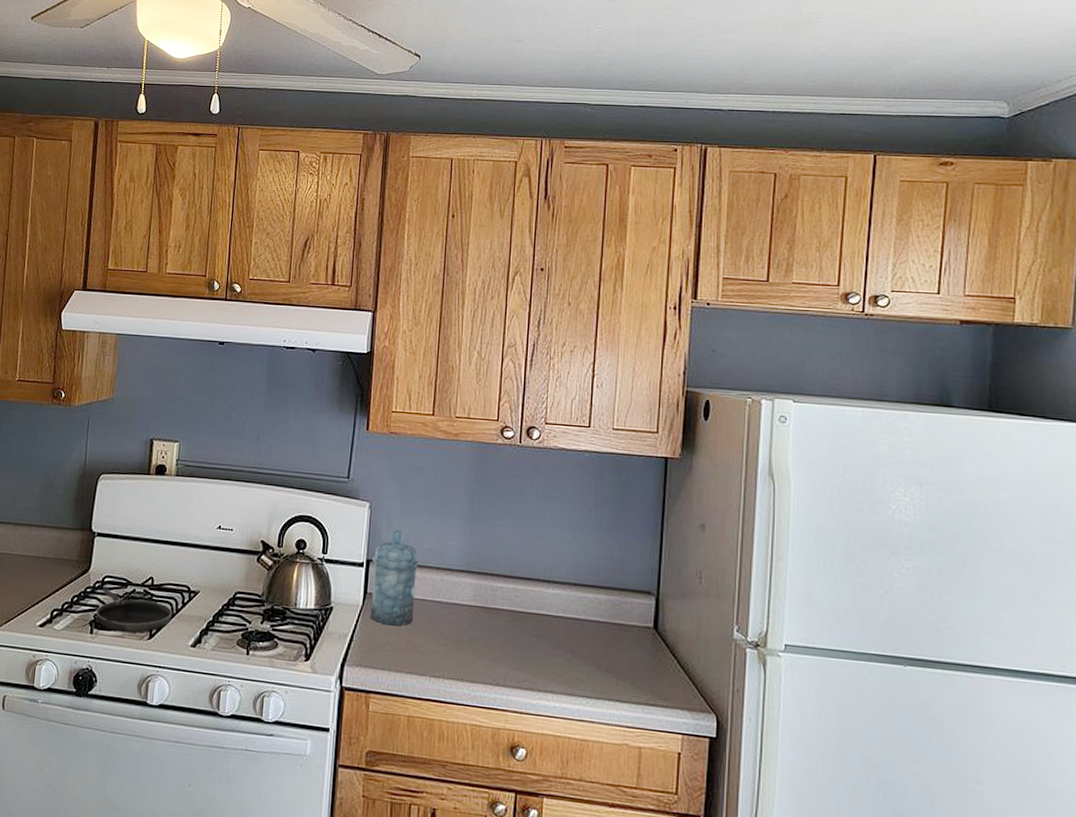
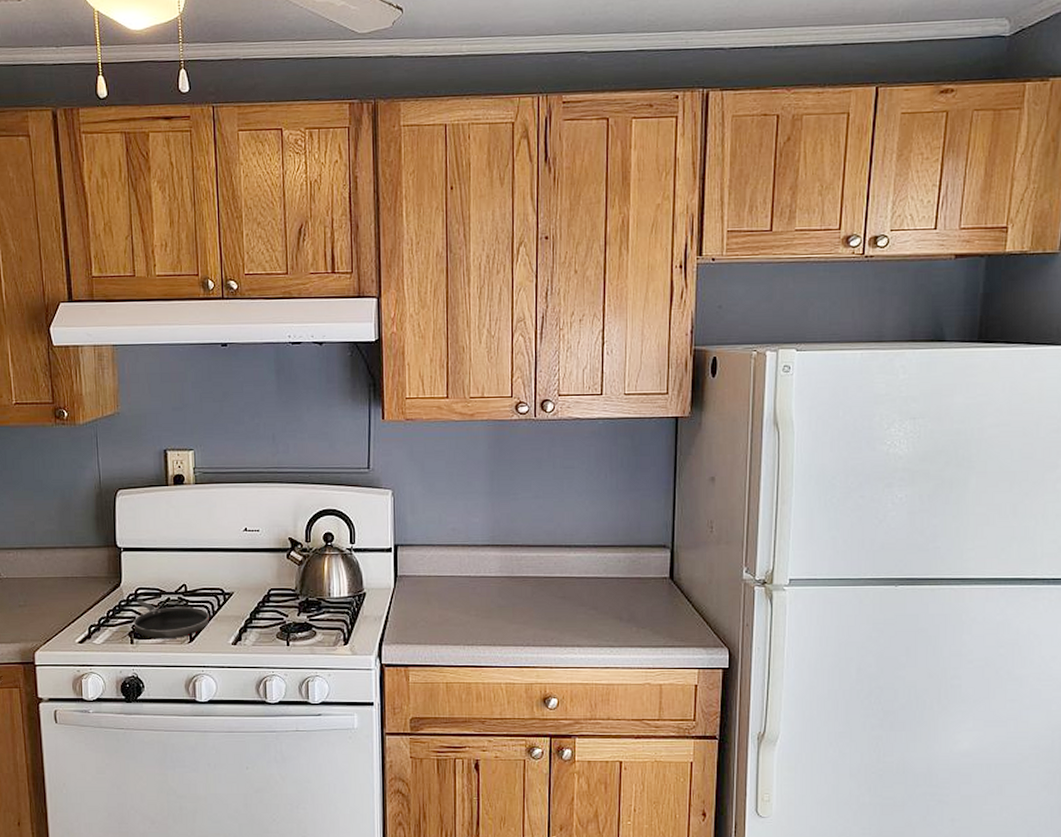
canister: present [370,529,419,626] -> none [400,513,445,603]

